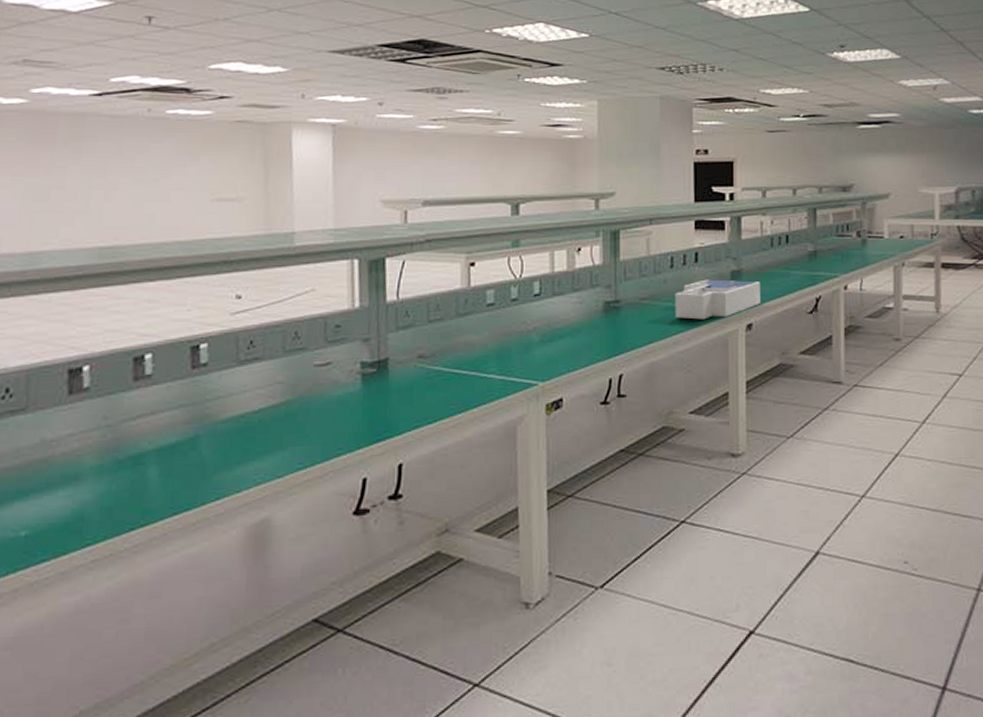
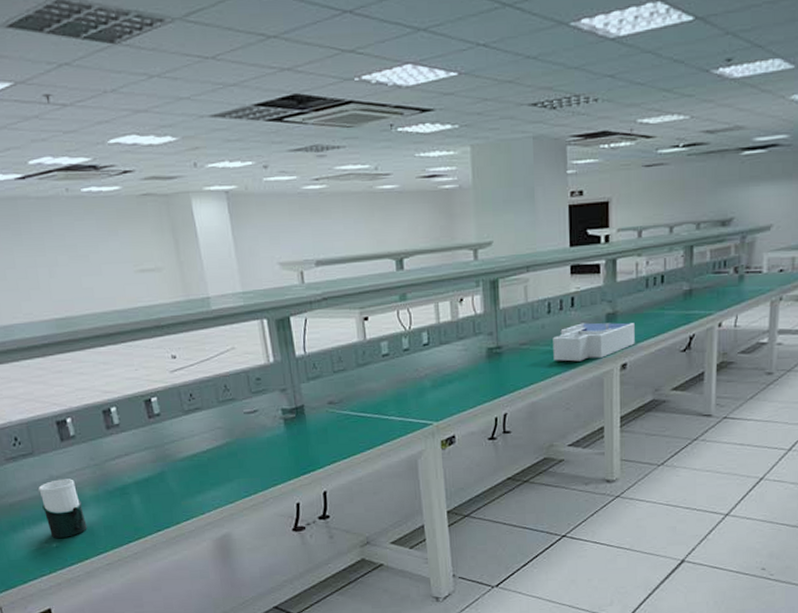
cup: none [20,443,77,524] -> present [38,479,87,538]

